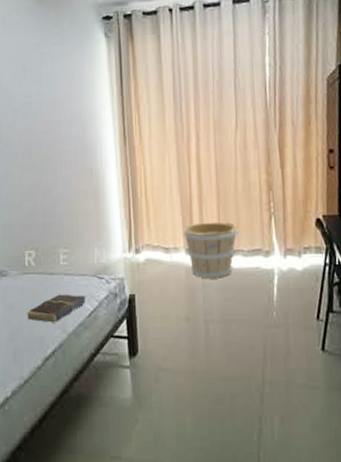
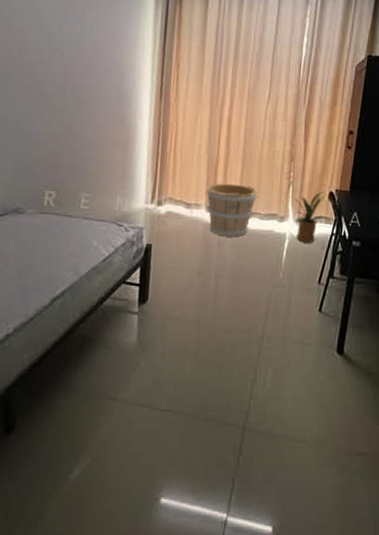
book: present [27,294,85,323] -> none [39,237,102,265]
house plant: none [273,219,319,277] -> present [290,191,328,243]

